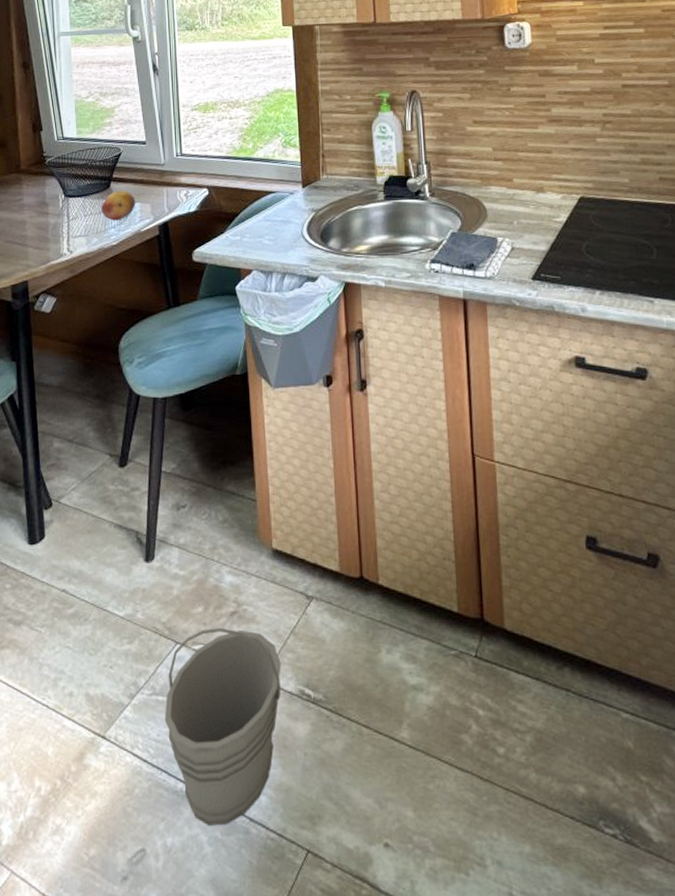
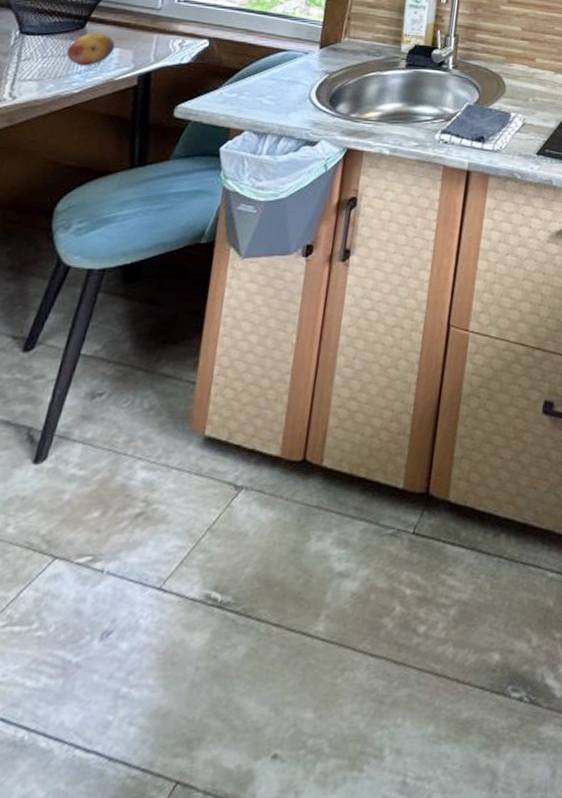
bucket: present [164,627,281,826] -> none [16,532,189,777]

